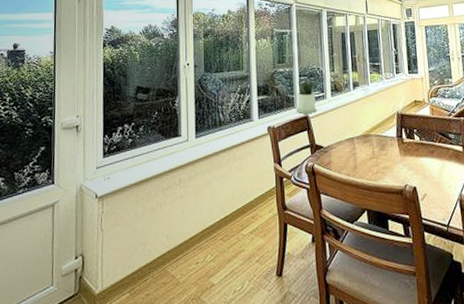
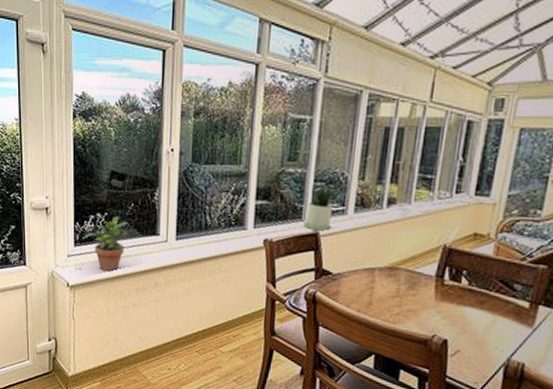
potted plant: none [113,124,154,176] -> present [85,216,129,271]

